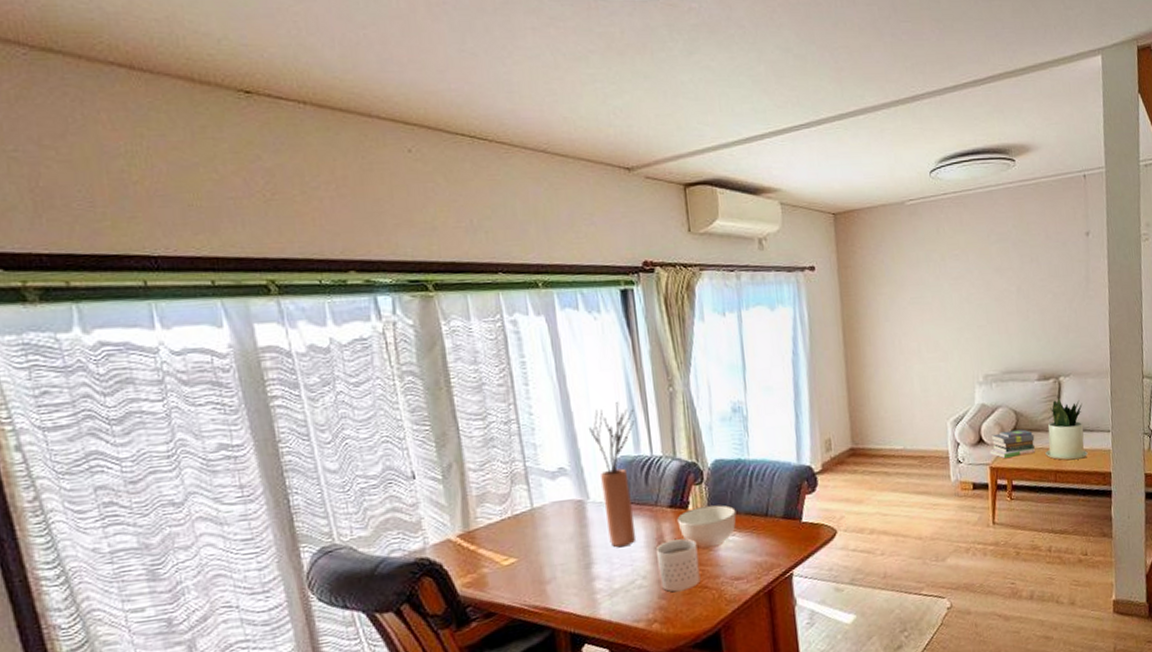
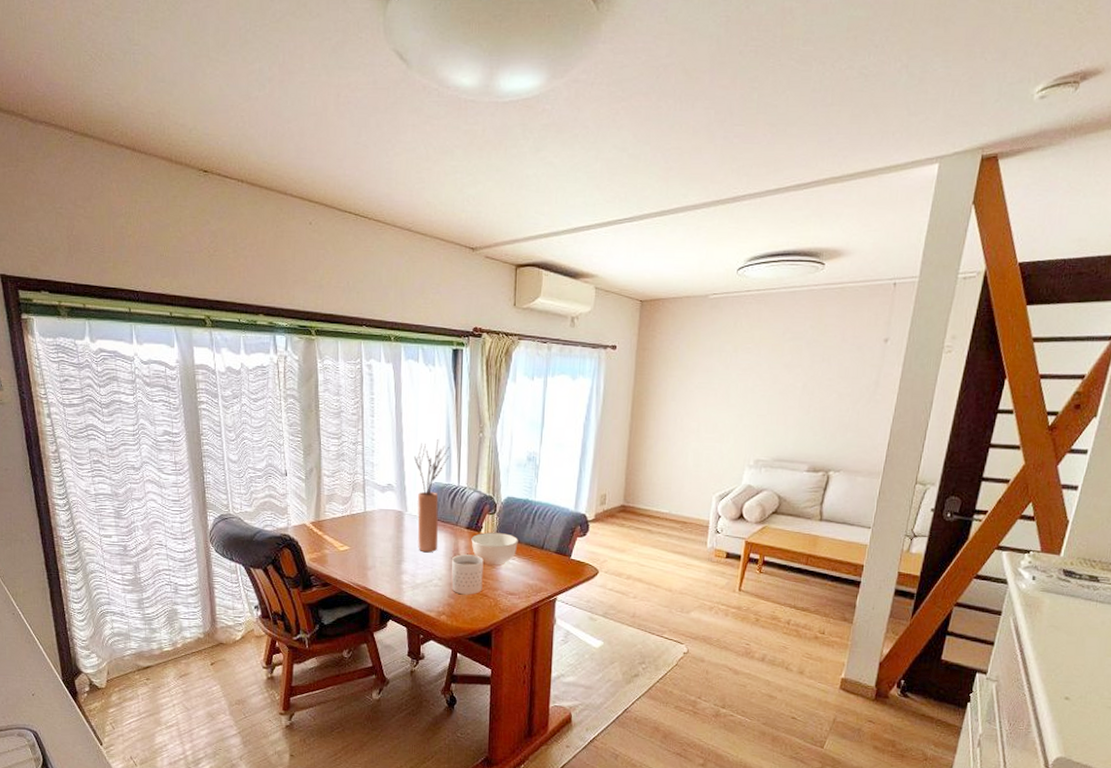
books: present [989,429,1035,459] -> none [748,512,794,537]
planter: present [1045,399,1088,461] -> none [801,491,848,548]

